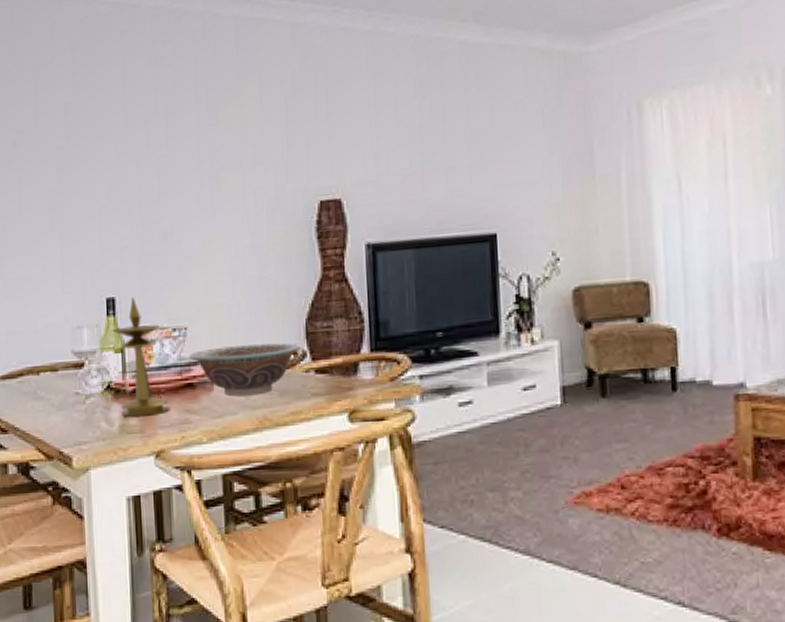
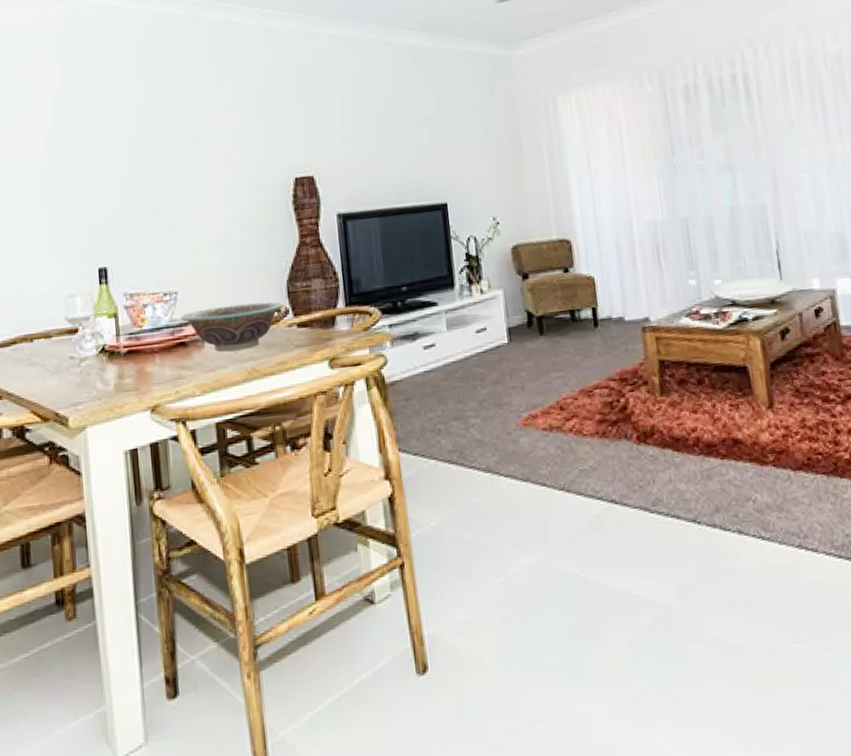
candlestick: present [111,296,170,417] -> none [104,266,164,376]

